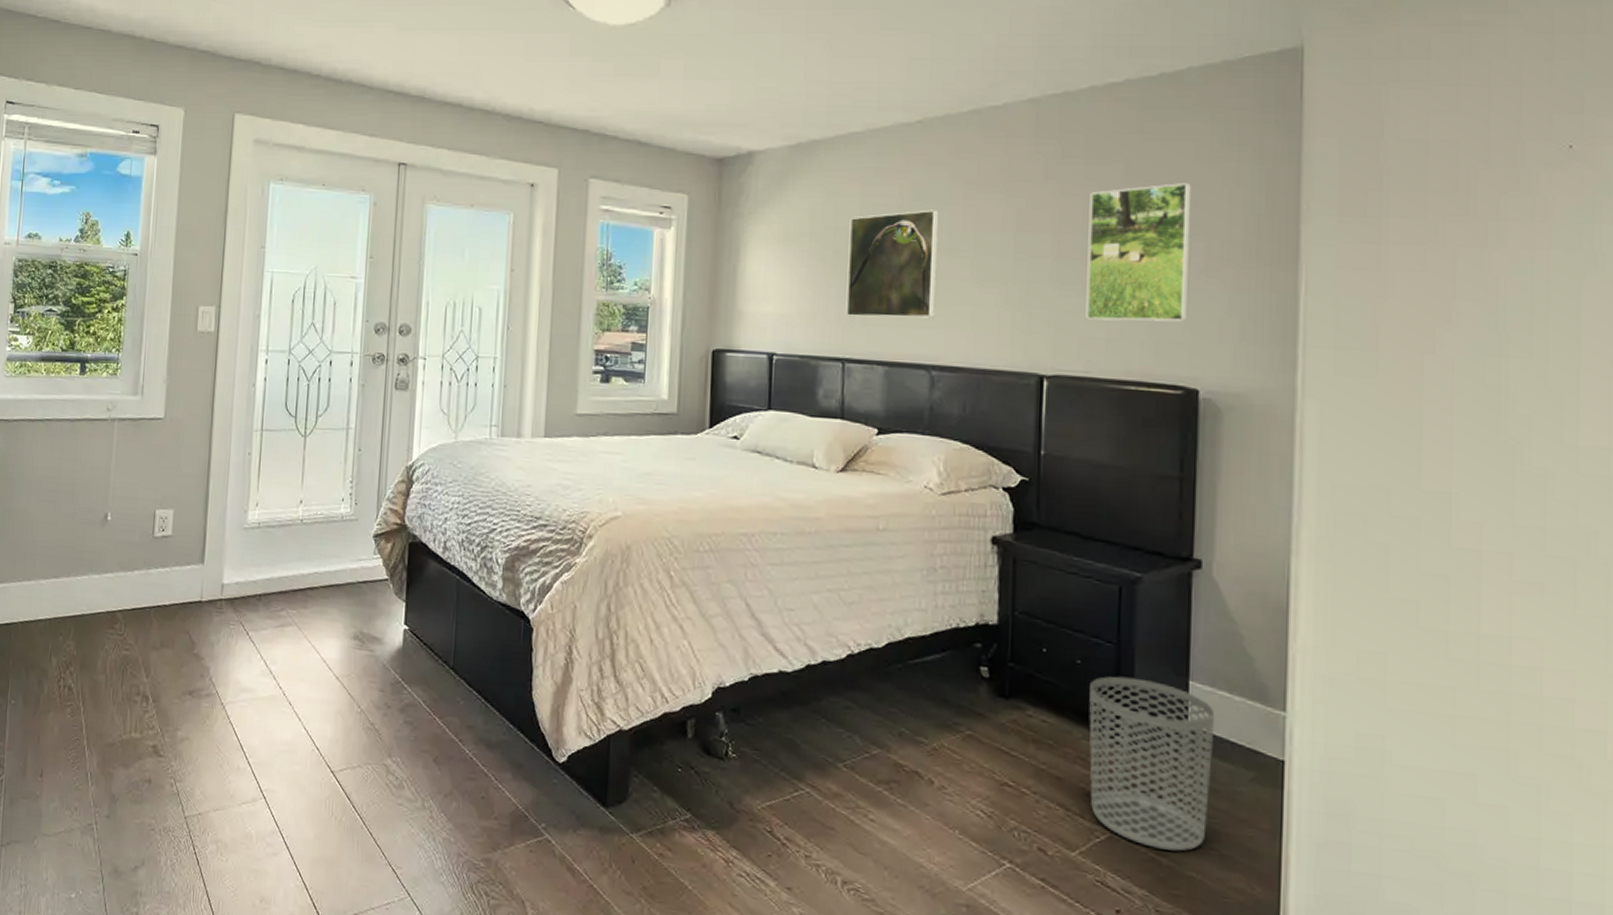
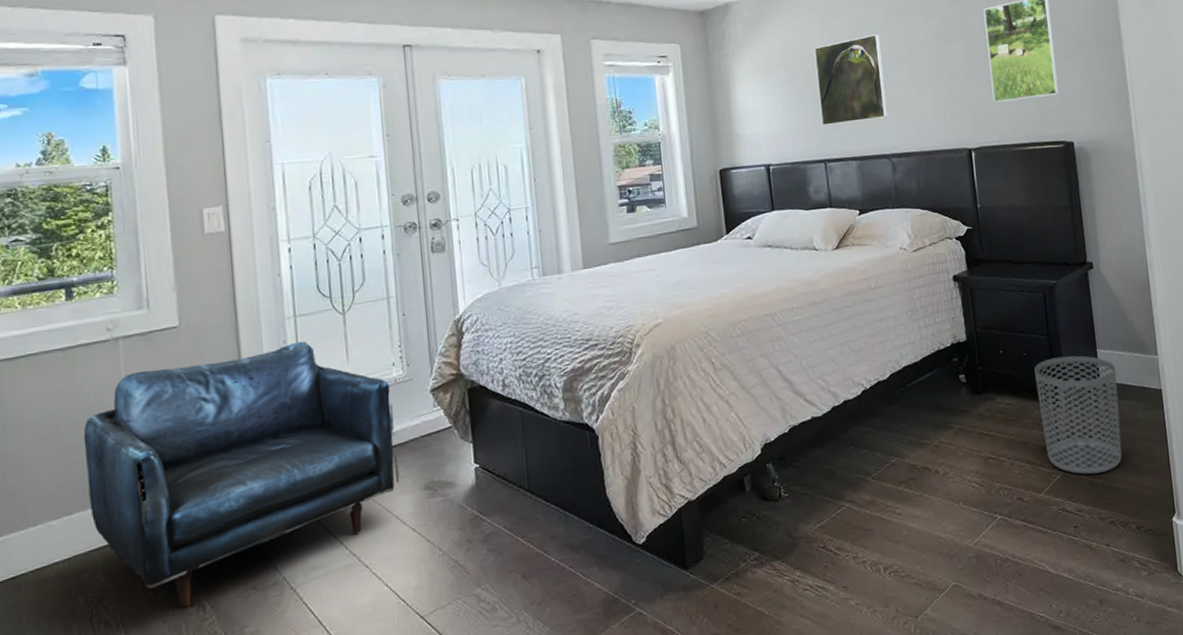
armchair: none [72,455,336,695] -> present [83,341,400,609]

